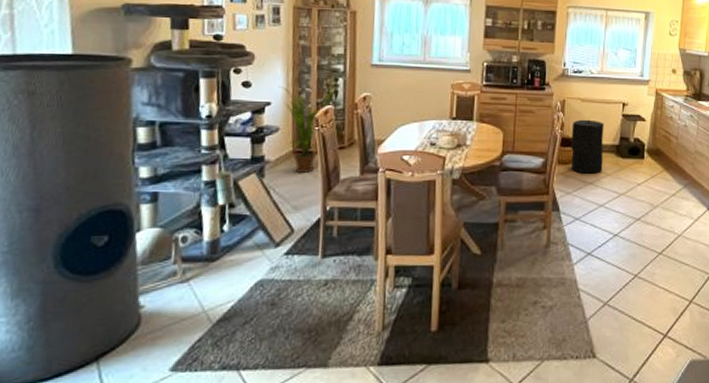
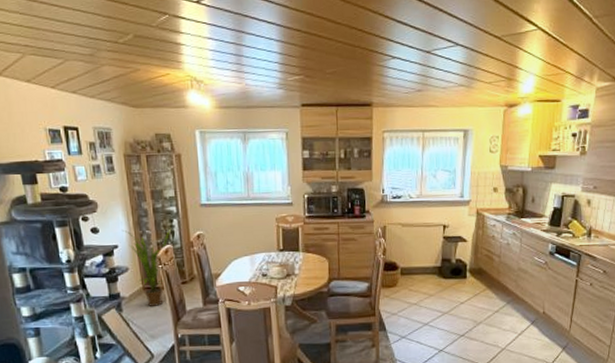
trash can: present [570,119,604,174] -> none [393,243,426,296]

